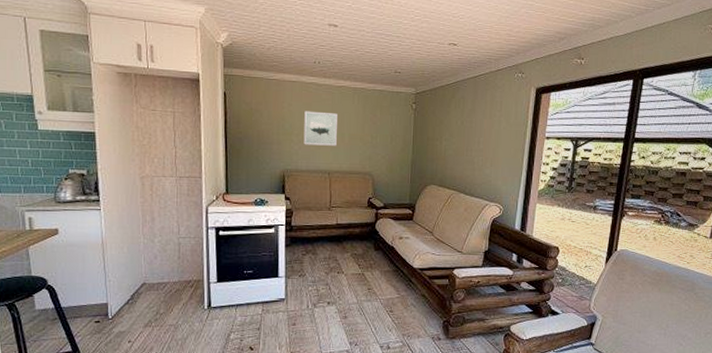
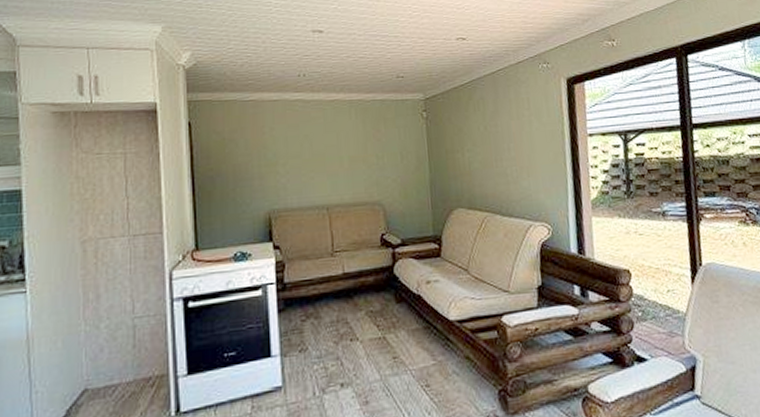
wall art: present [303,111,337,146] -> none [291,133,334,176]

